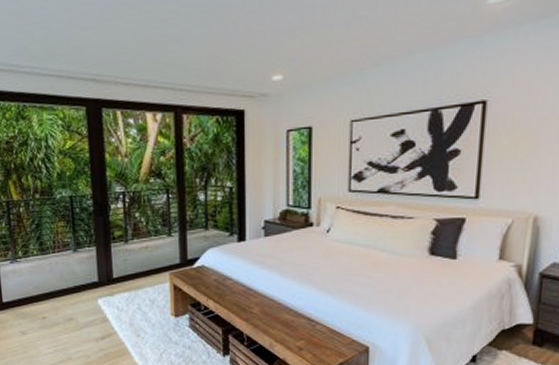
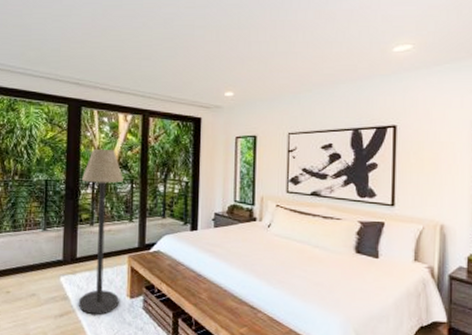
floor lamp: none [111,156,163,336] -> present [78,149,123,316]

